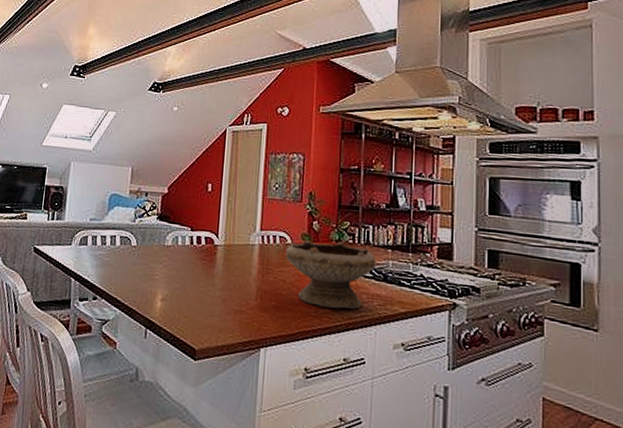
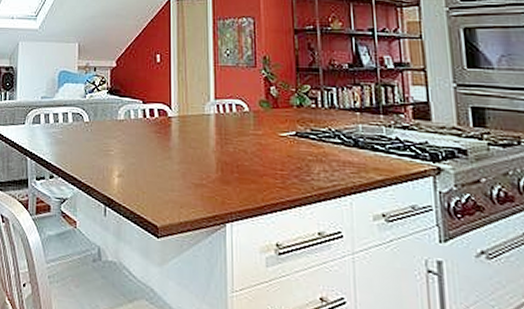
bowl: present [285,240,376,309] -> none [243,107,344,178]

